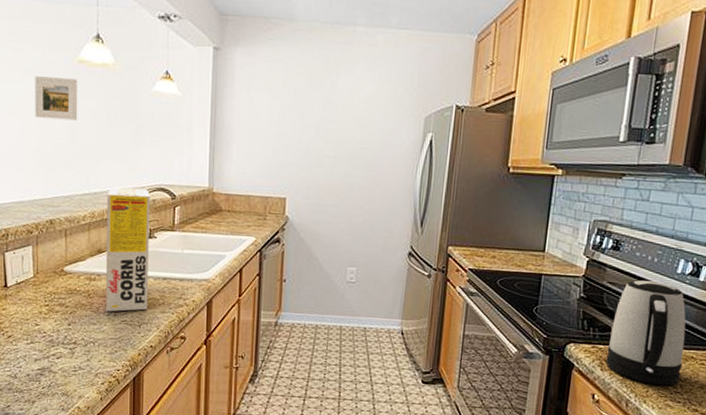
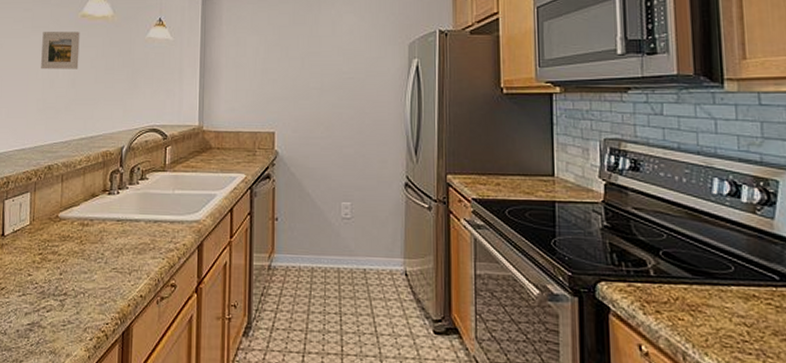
cereal box: present [105,187,150,312] -> none [96,130,143,259]
kettle: present [605,280,686,386] -> none [647,204,745,333]

